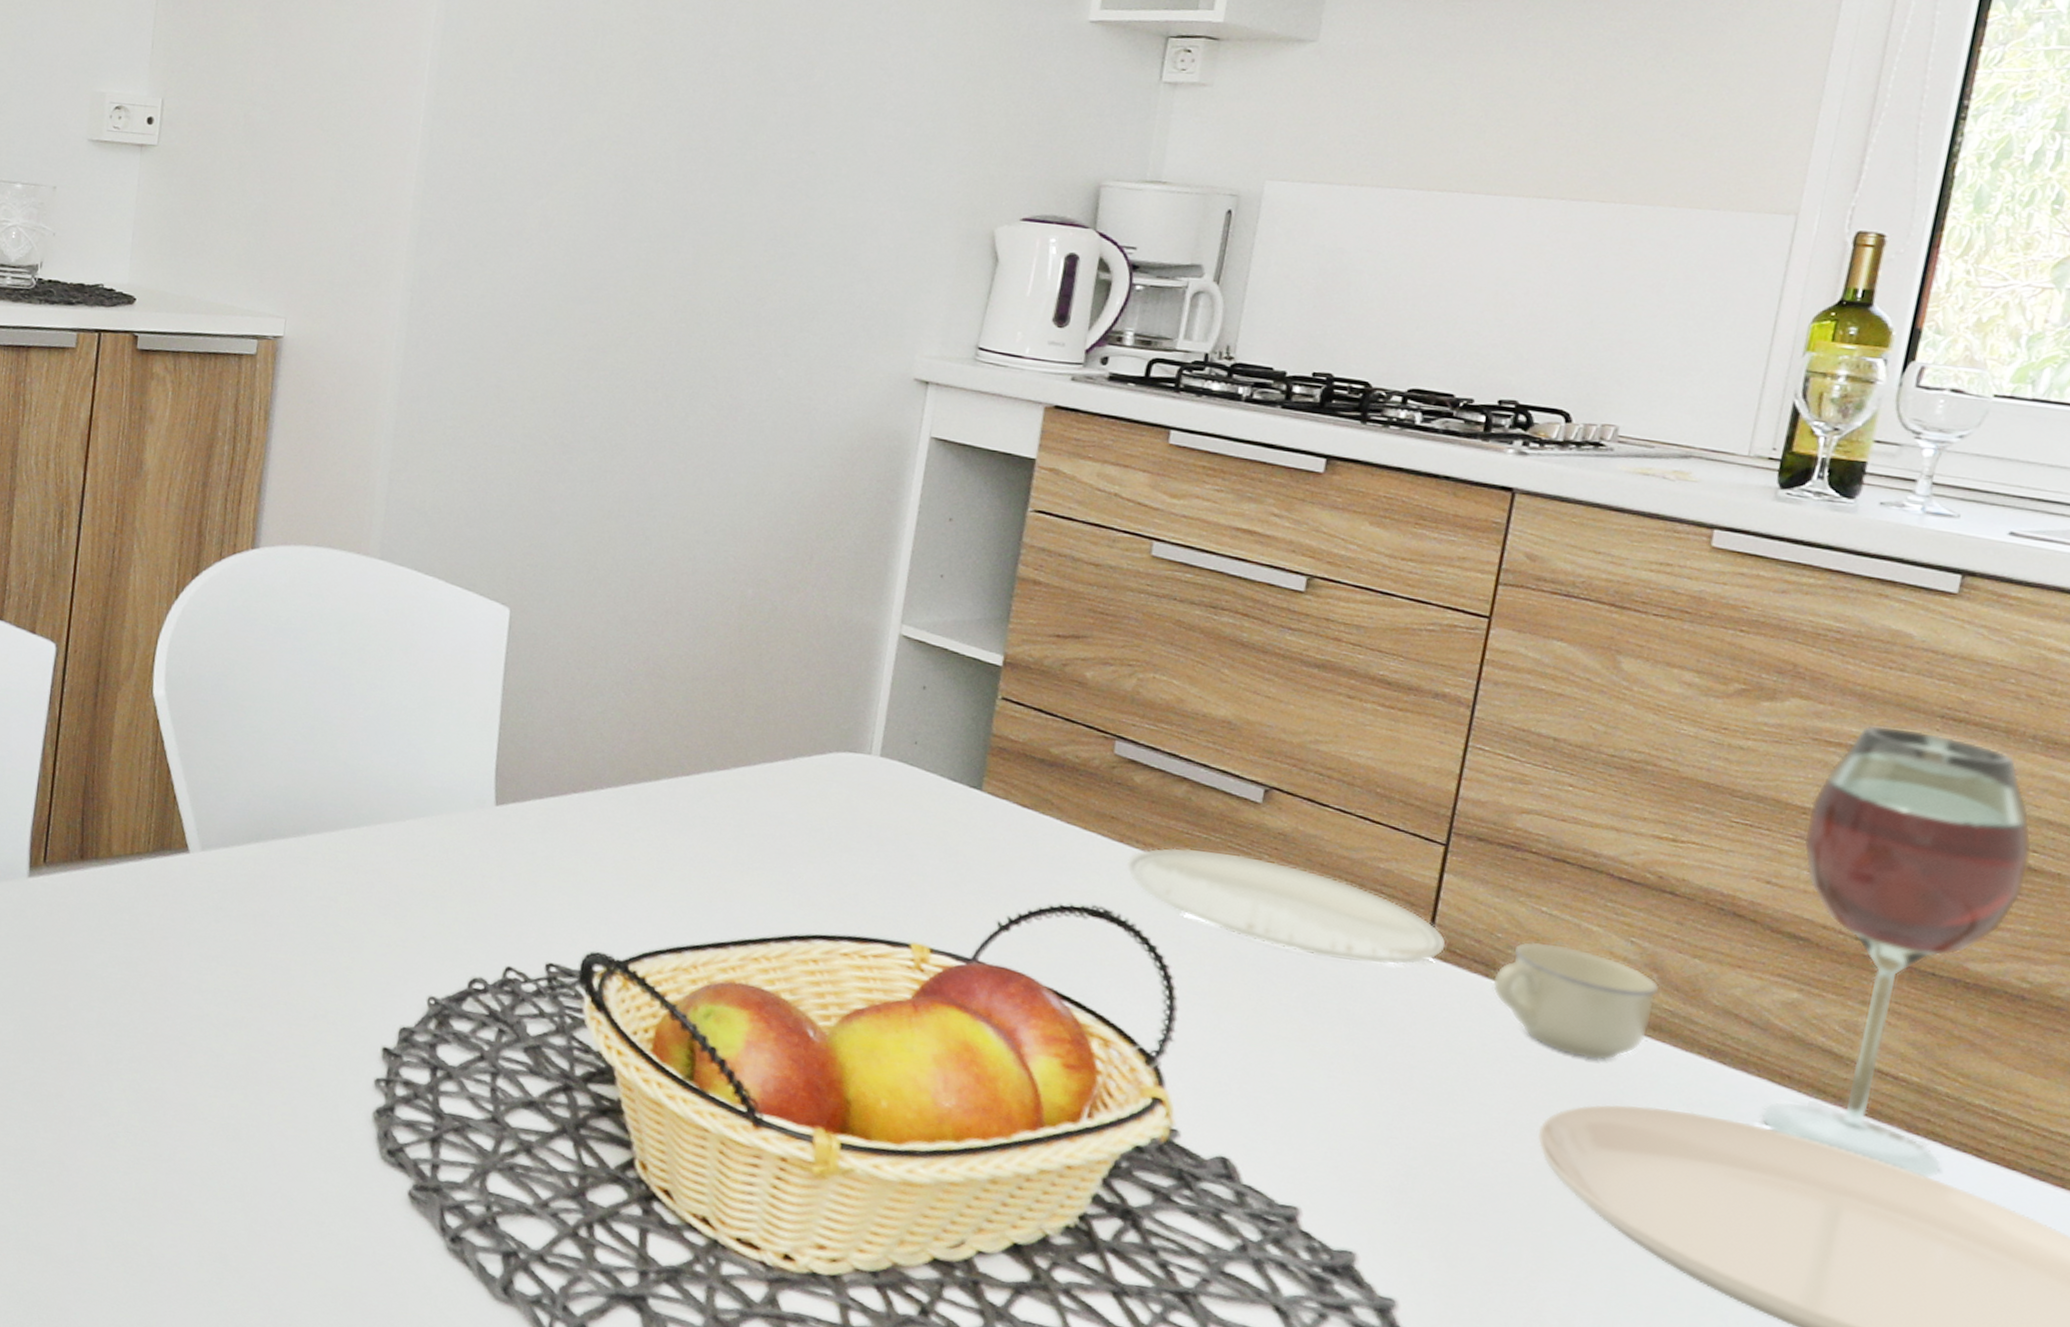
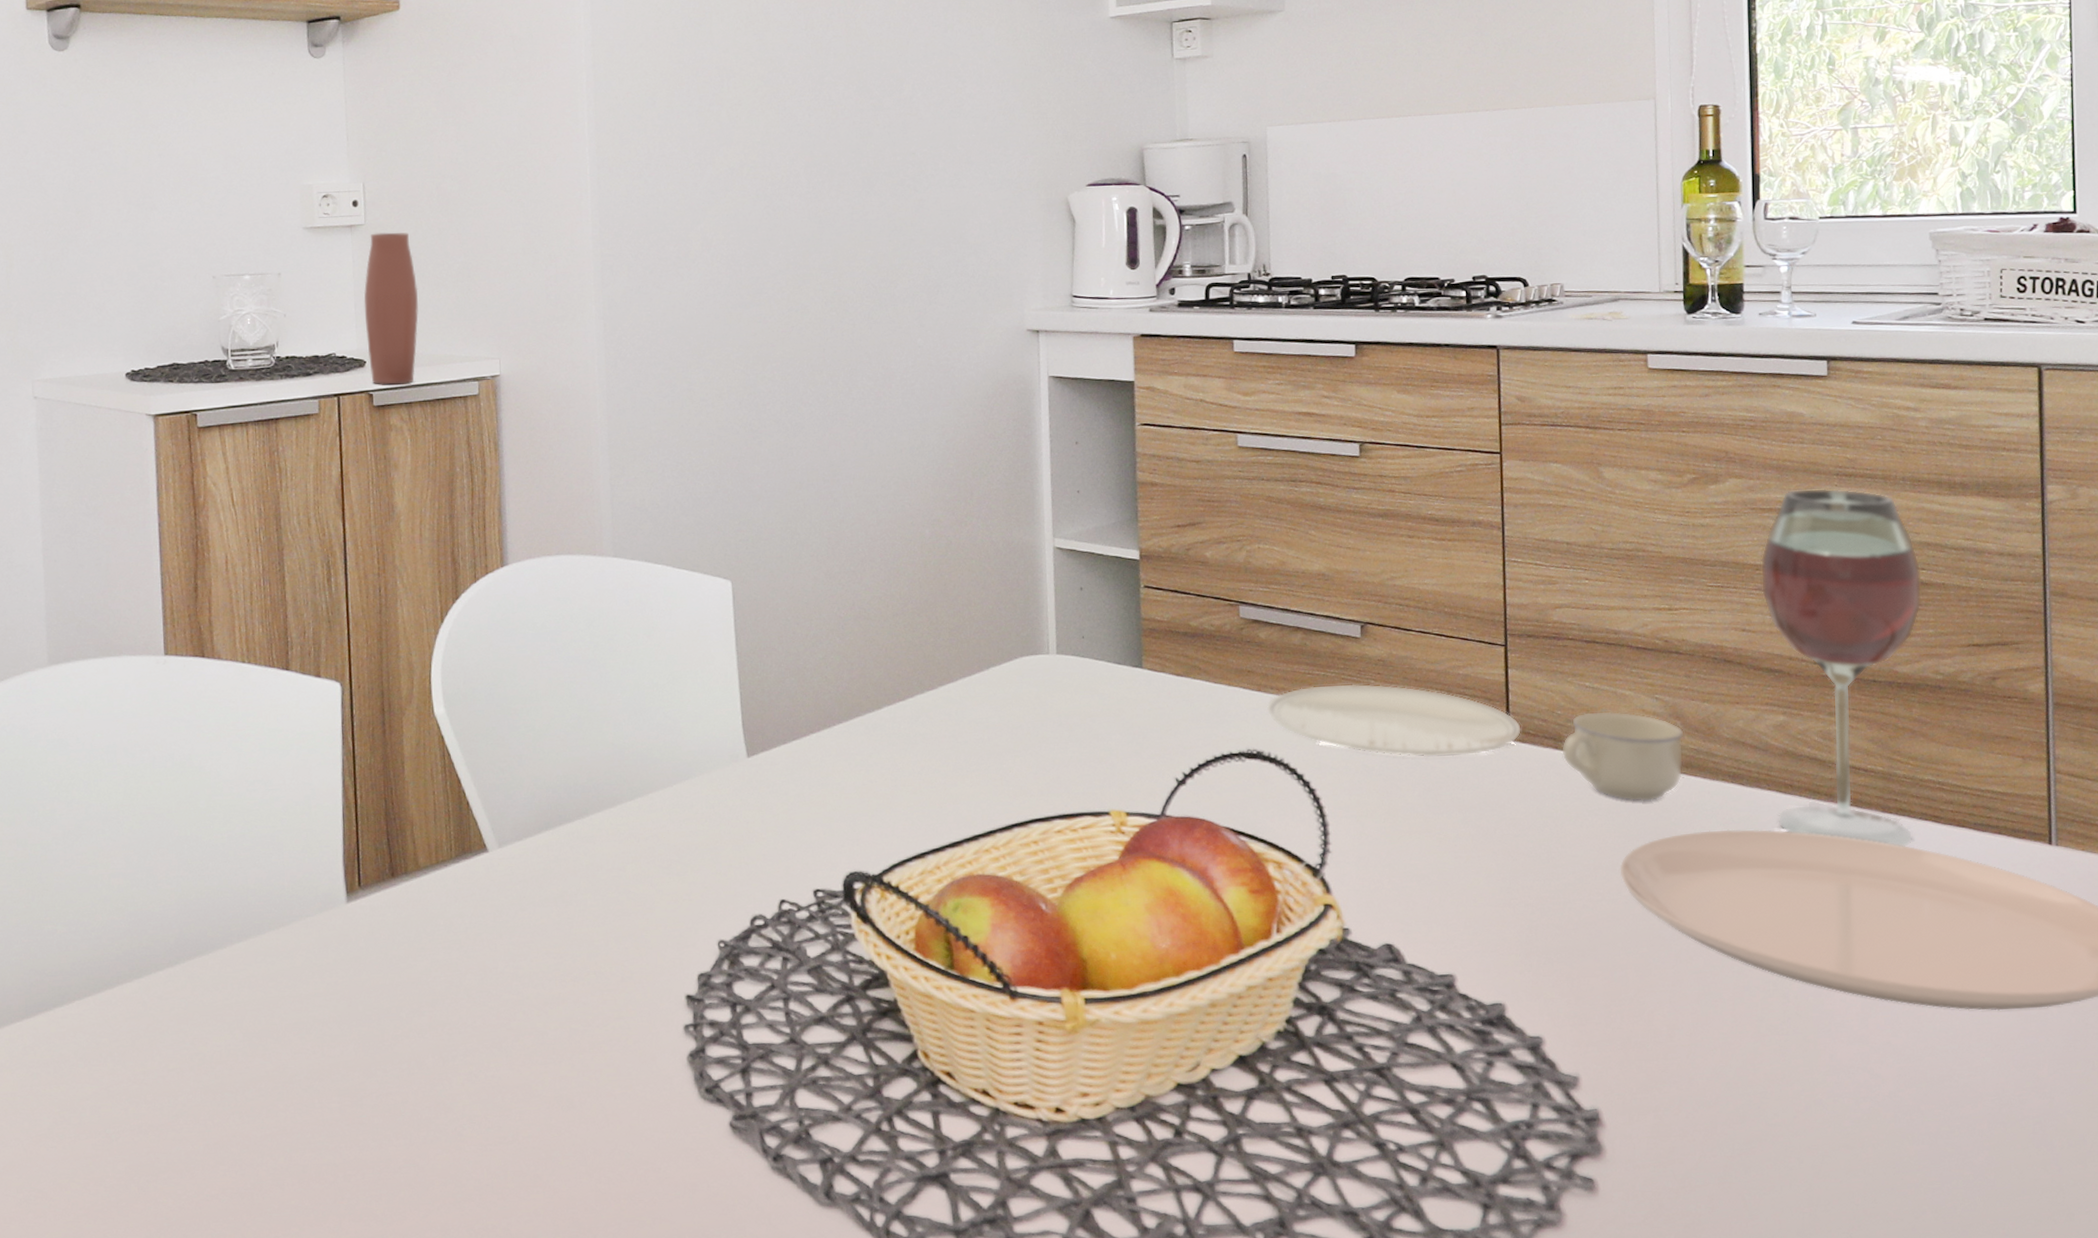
vase: none [138,156,206,330] -> present [363,232,418,385]

